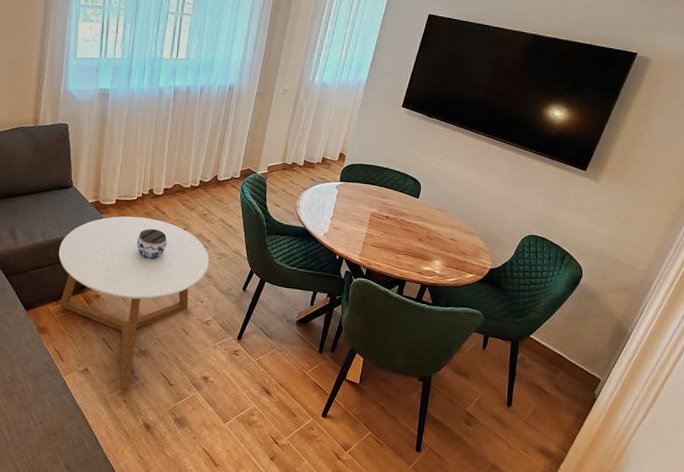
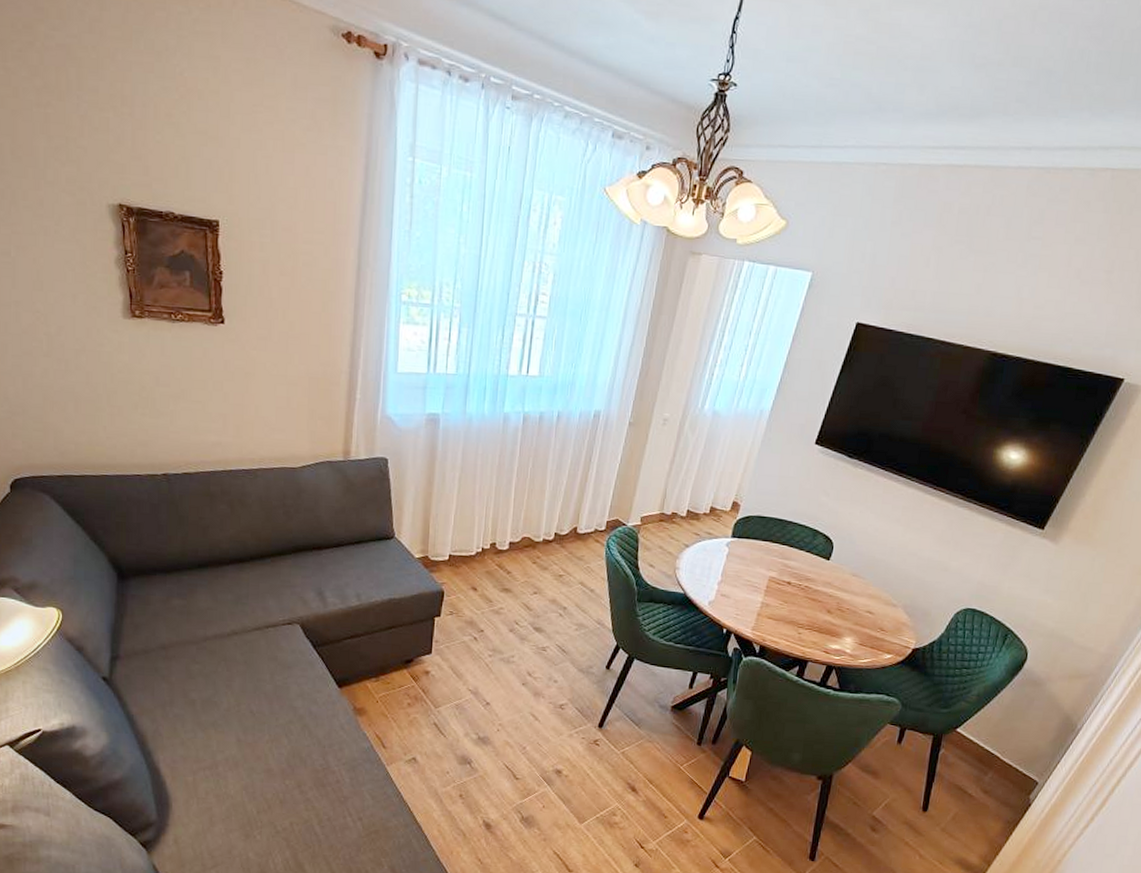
coffee table: present [58,216,210,390] -> none [378,575,566,784]
jar: present [137,228,167,260] -> none [475,591,513,630]

